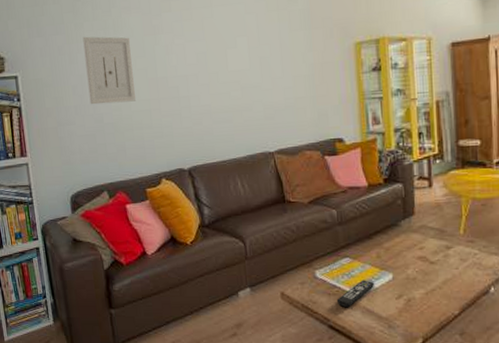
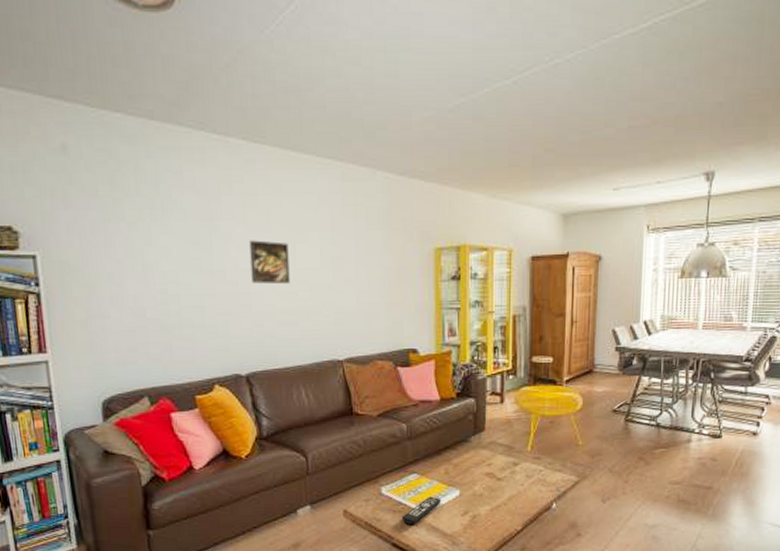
wall art: present [82,36,137,105] -> none [122,214,187,296]
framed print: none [187,48,223,87] -> present [249,240,290,285]

